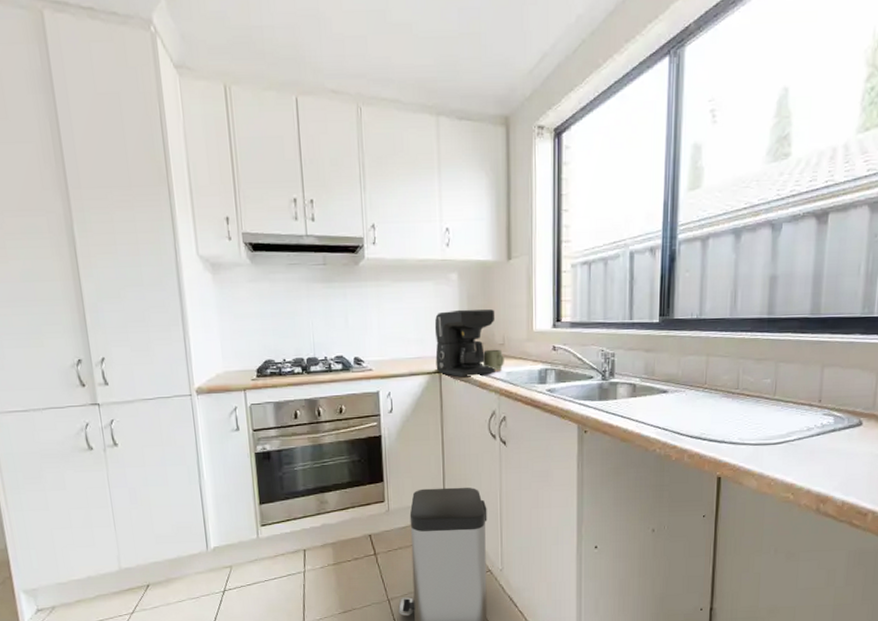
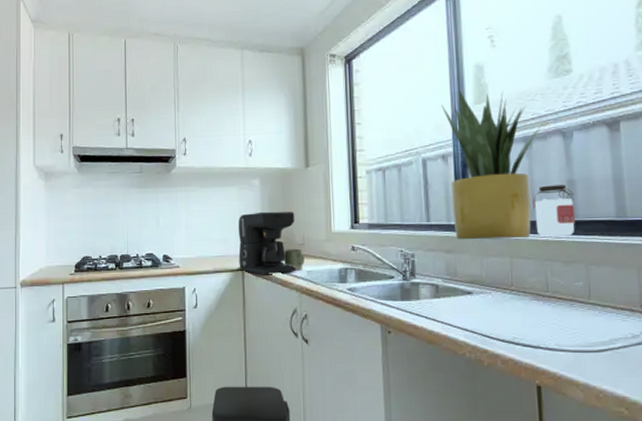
planter: none [654,174,754,338] -> present [442,91,543,240]
jar: none [734,281,775,335] -> present [532,185,576,237]

